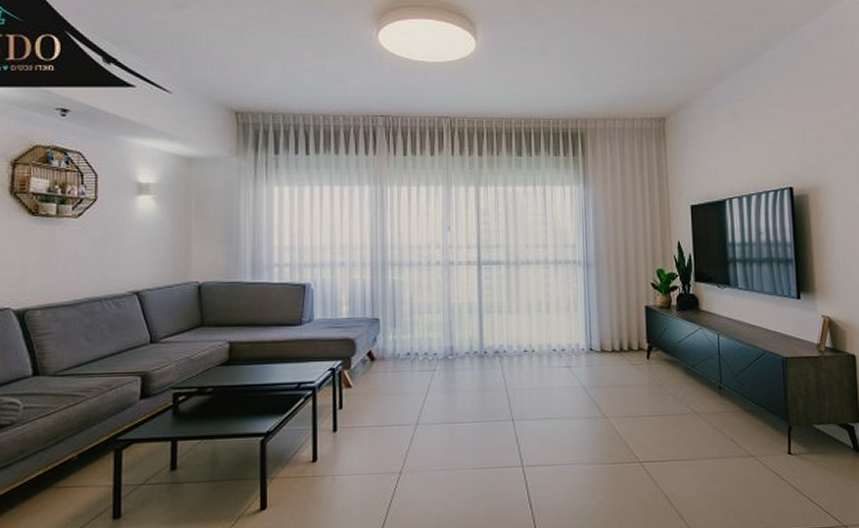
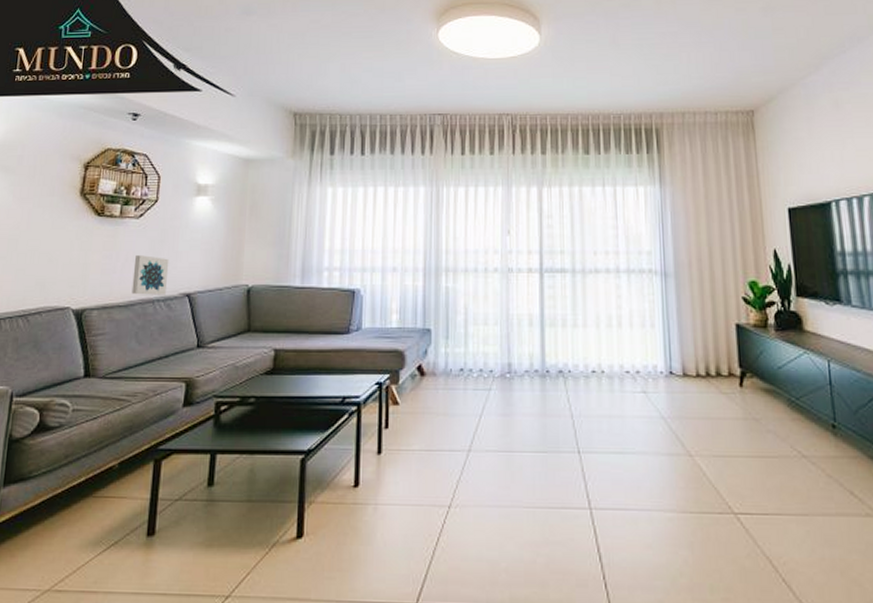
wall art: none [76,255,114,294] -> present [131,255,169,295]

